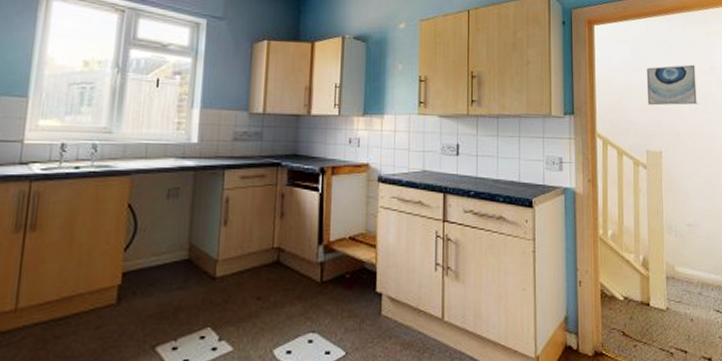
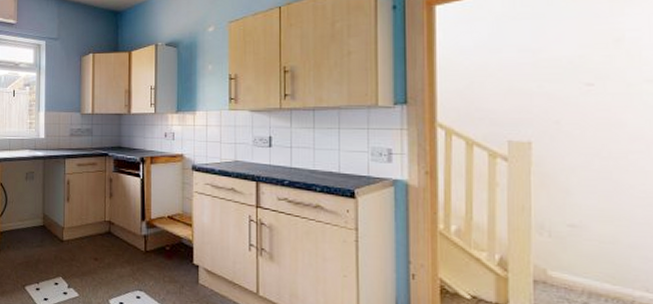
wall art: present [646,64,697,106] -> none [510,38,591,90]

